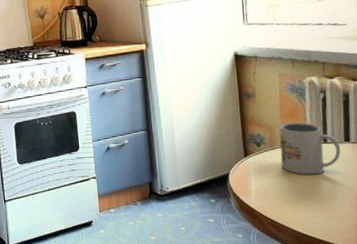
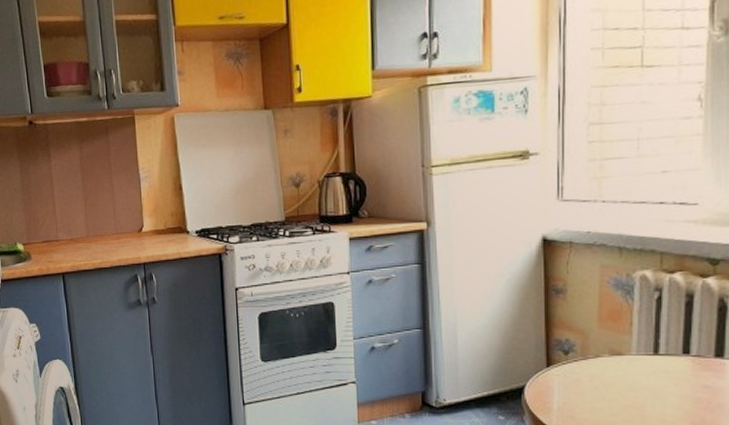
mug: present [279,122,341,175] -> none [594,326,676,393]

